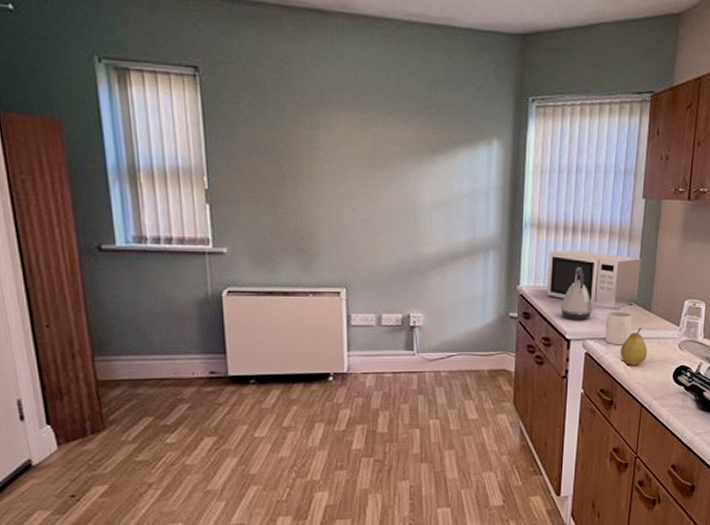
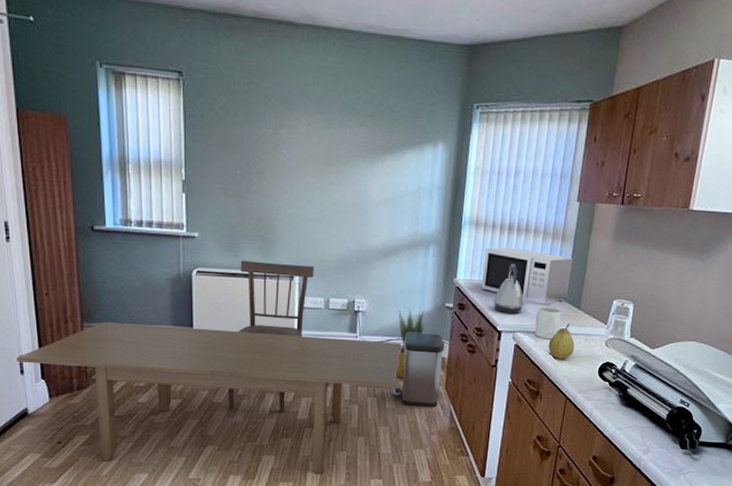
dining table: none [14,353,463,513] -> present [16,321,401,474]
dining chair: none [271,277,363,444] -> present [228,260,314,413]
pedal bin: none [457,346,511,426] -> present [393,332,445,408]
planter: none [458,320,490,397] -> present [396,308,427,379]

